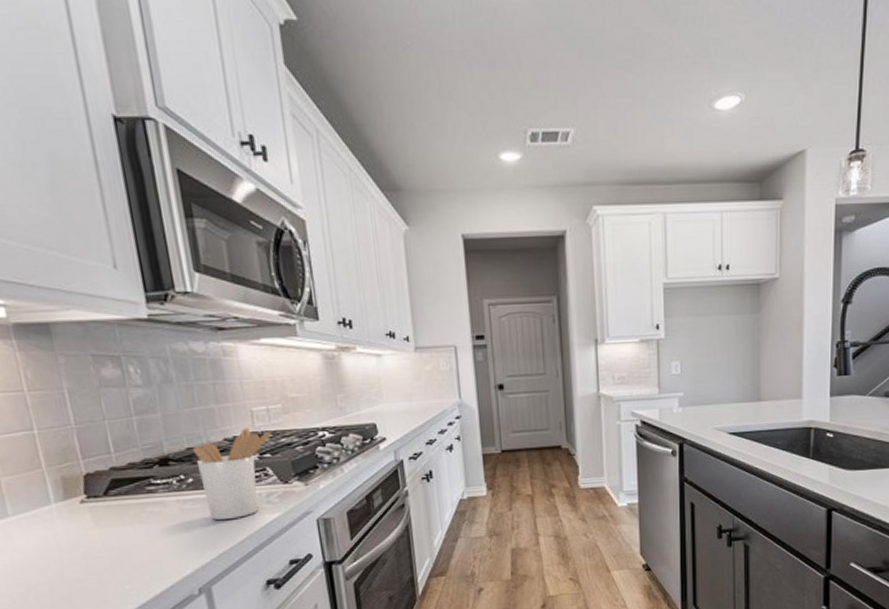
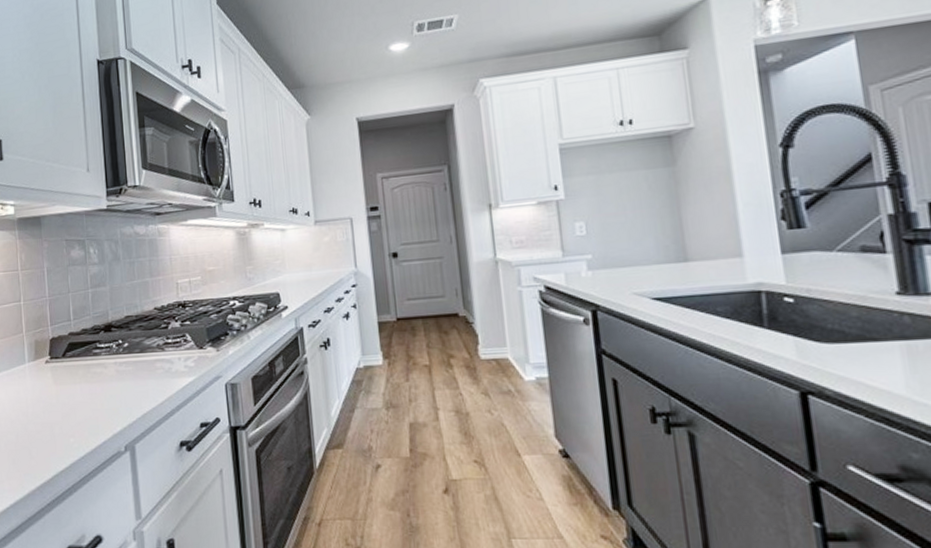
utensil holder: present [192,427,273,521] -> none [130,298,192,382]

